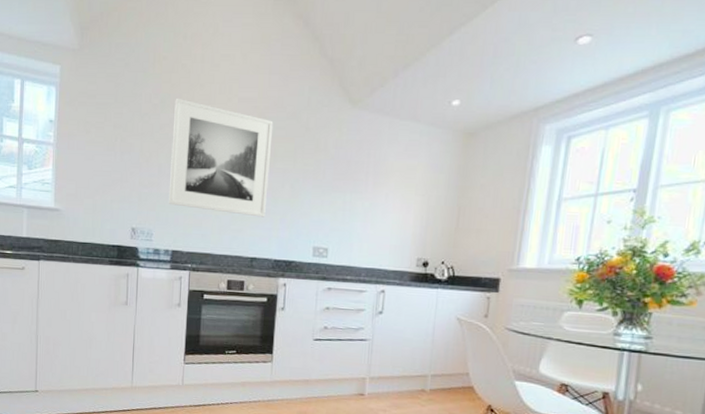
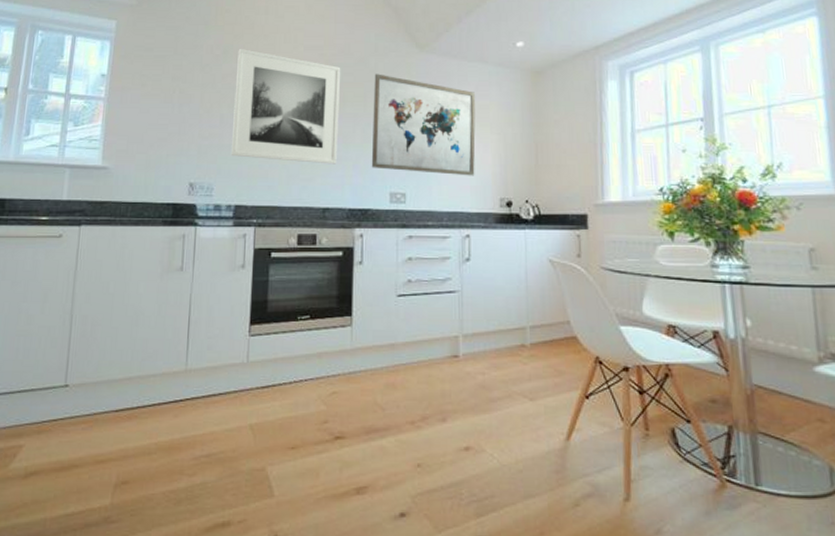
wall art: none [297,129,405,236] -> present [371,74,476,176]

